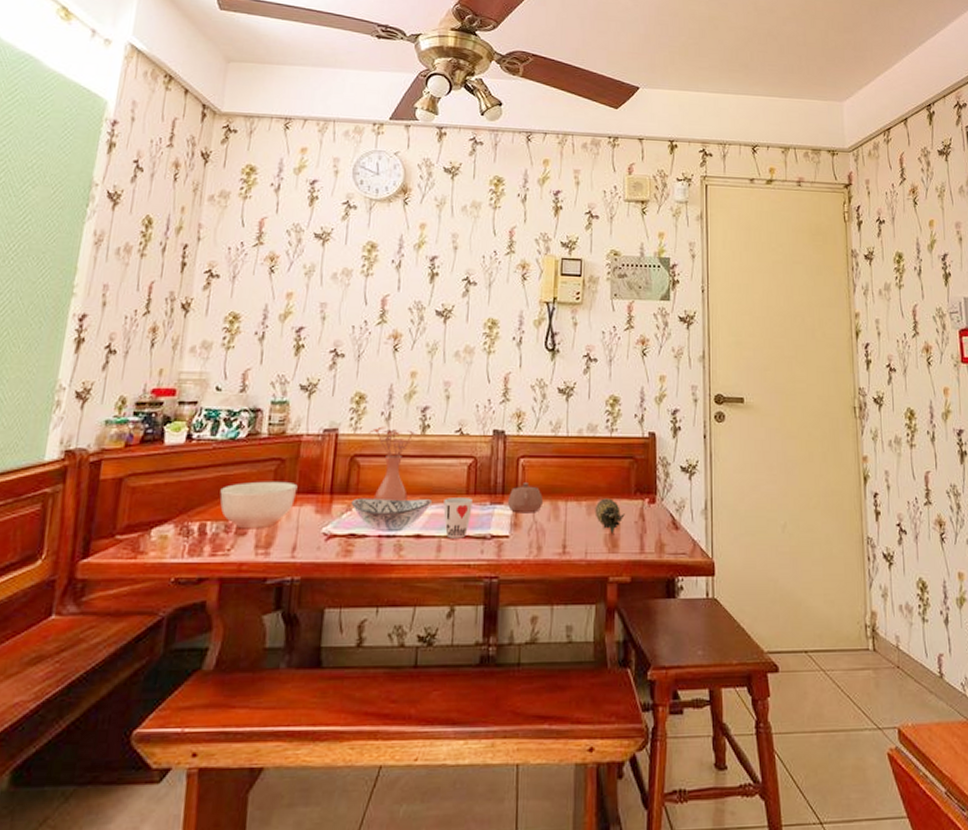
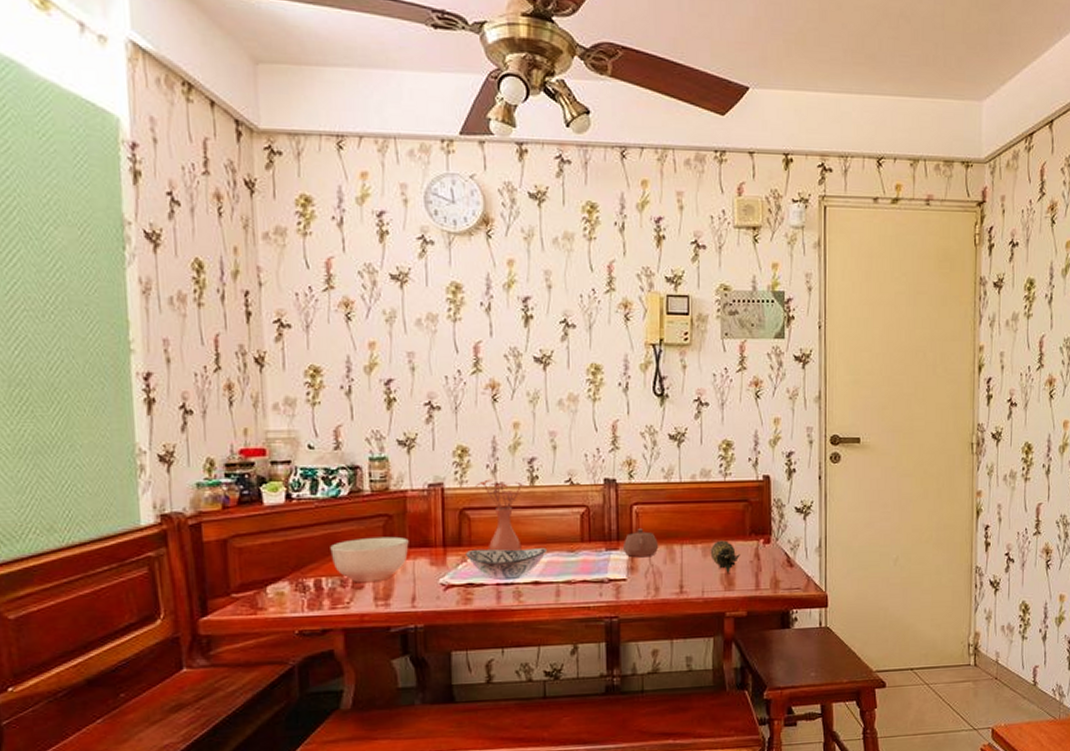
cup: present [443,498,473,539] -> none [559,545,588,584]

